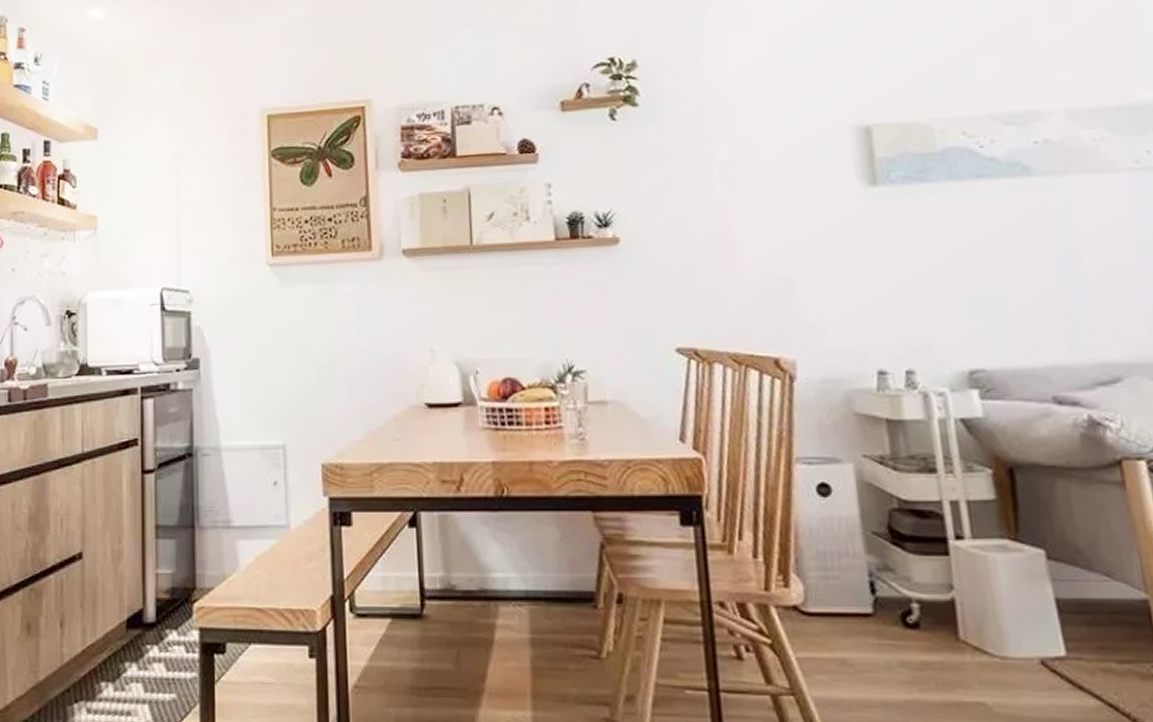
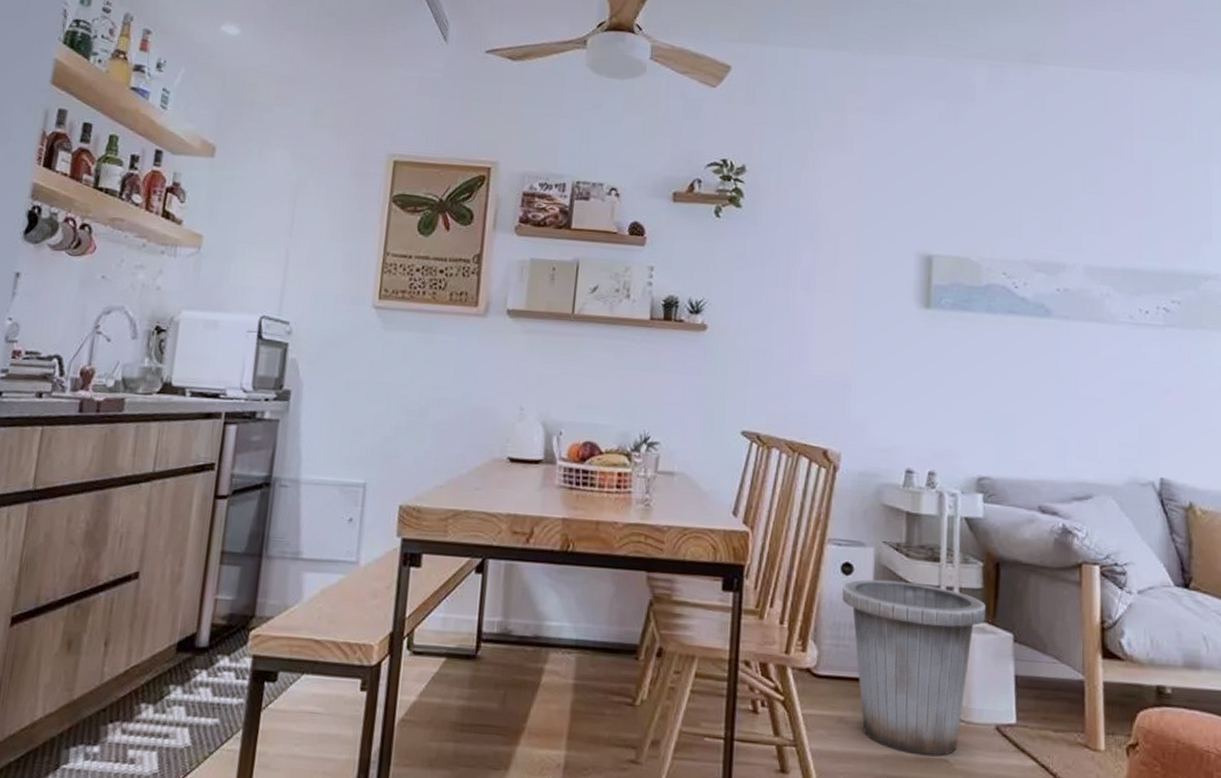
trash can: none [822,499,1006,700] -> present [842,579,985,757]

